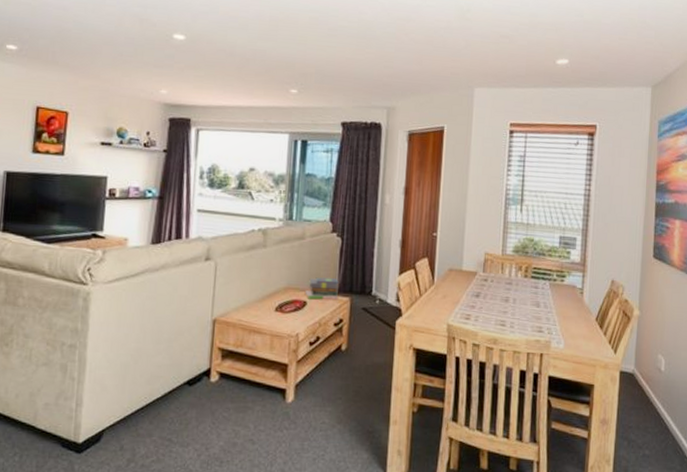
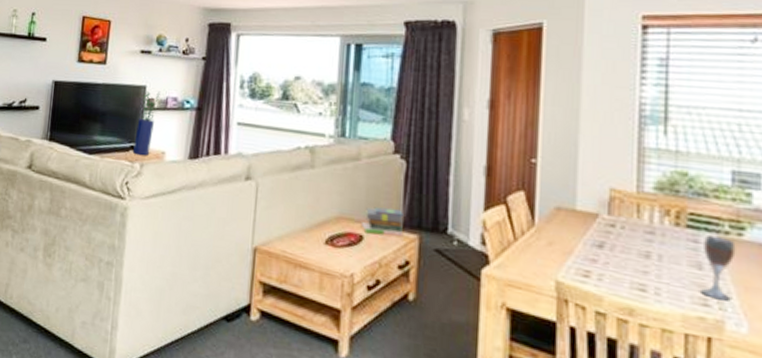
vase: none [95,180,122,243] -> present [133,90,161,157]
cup: none [537,283,560,327] -> present [699,236,736,301]

